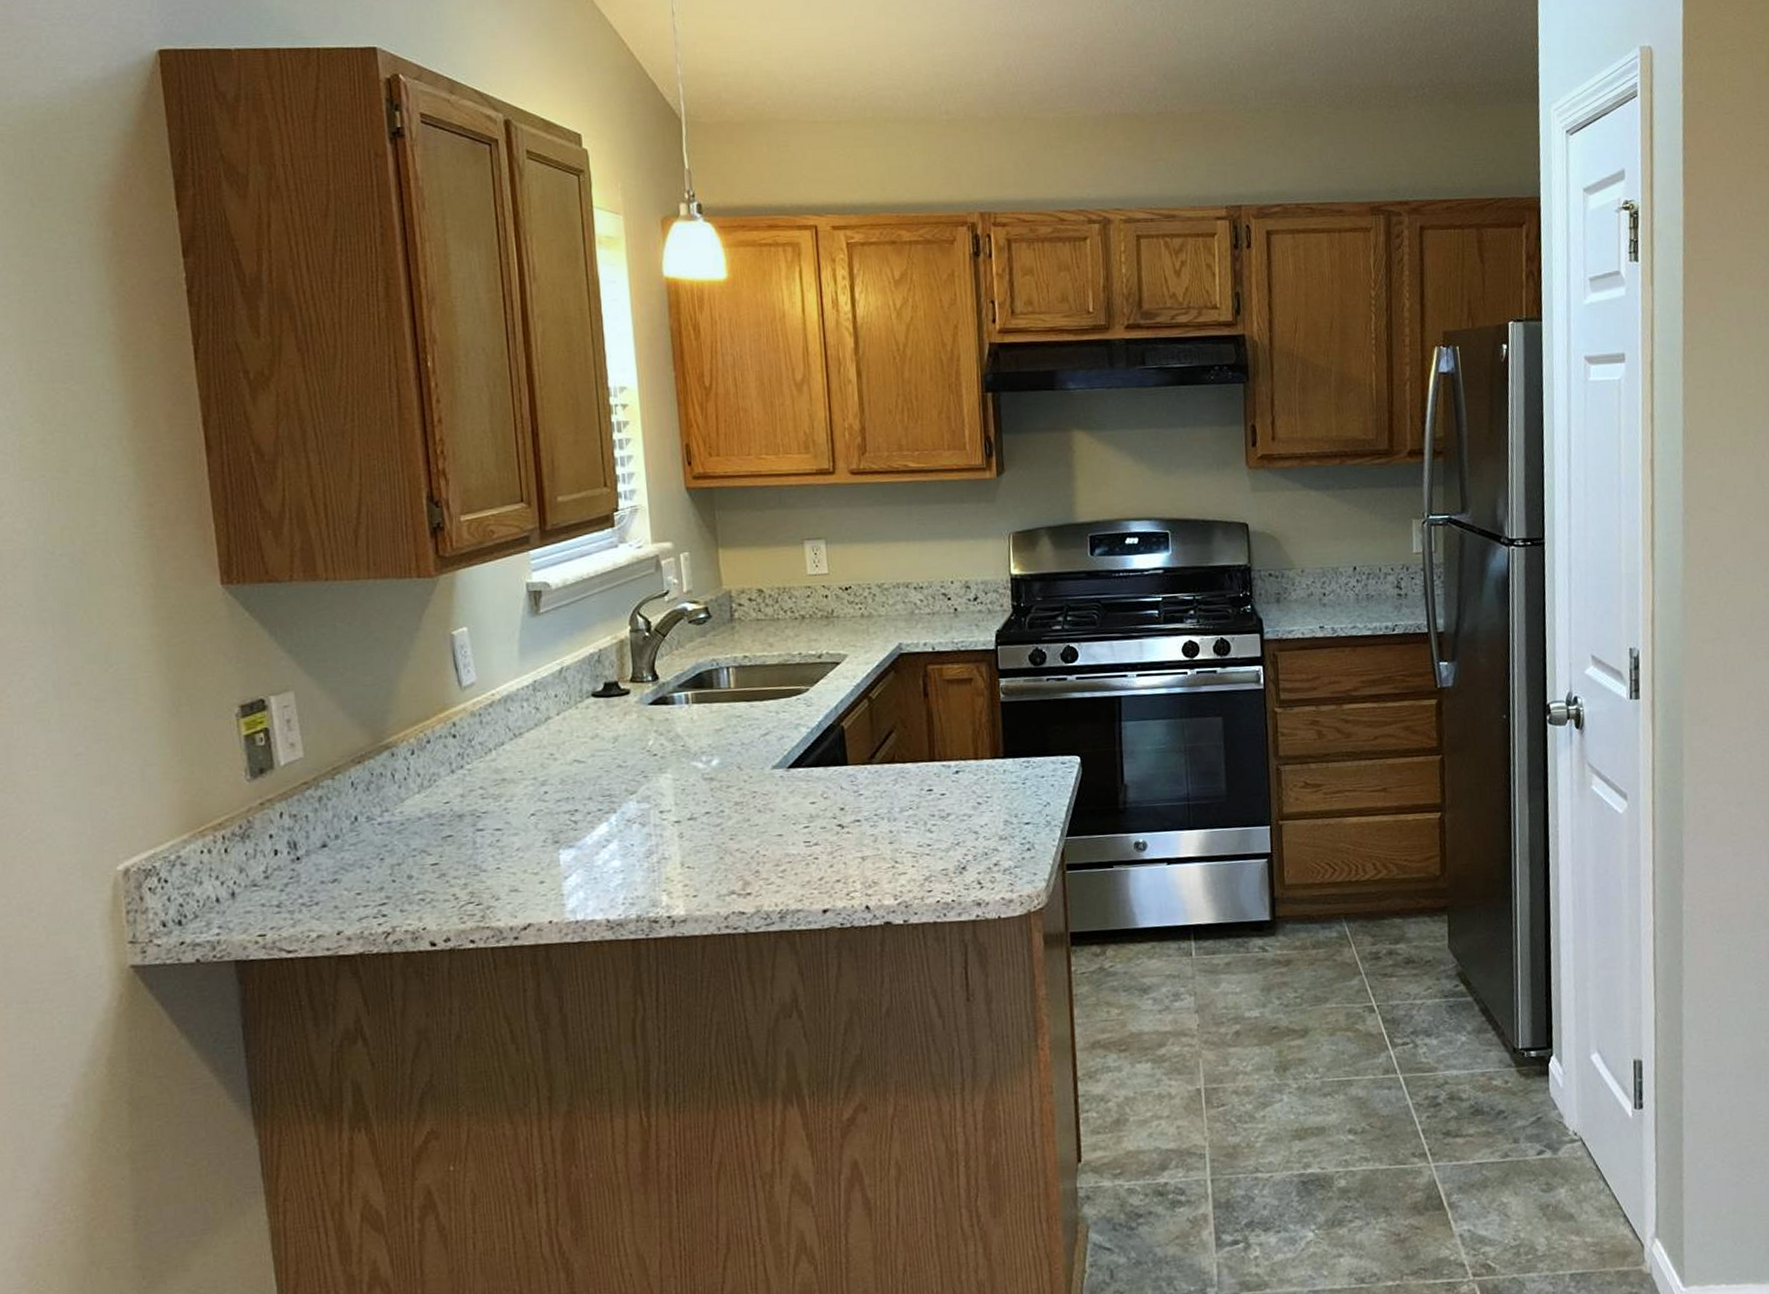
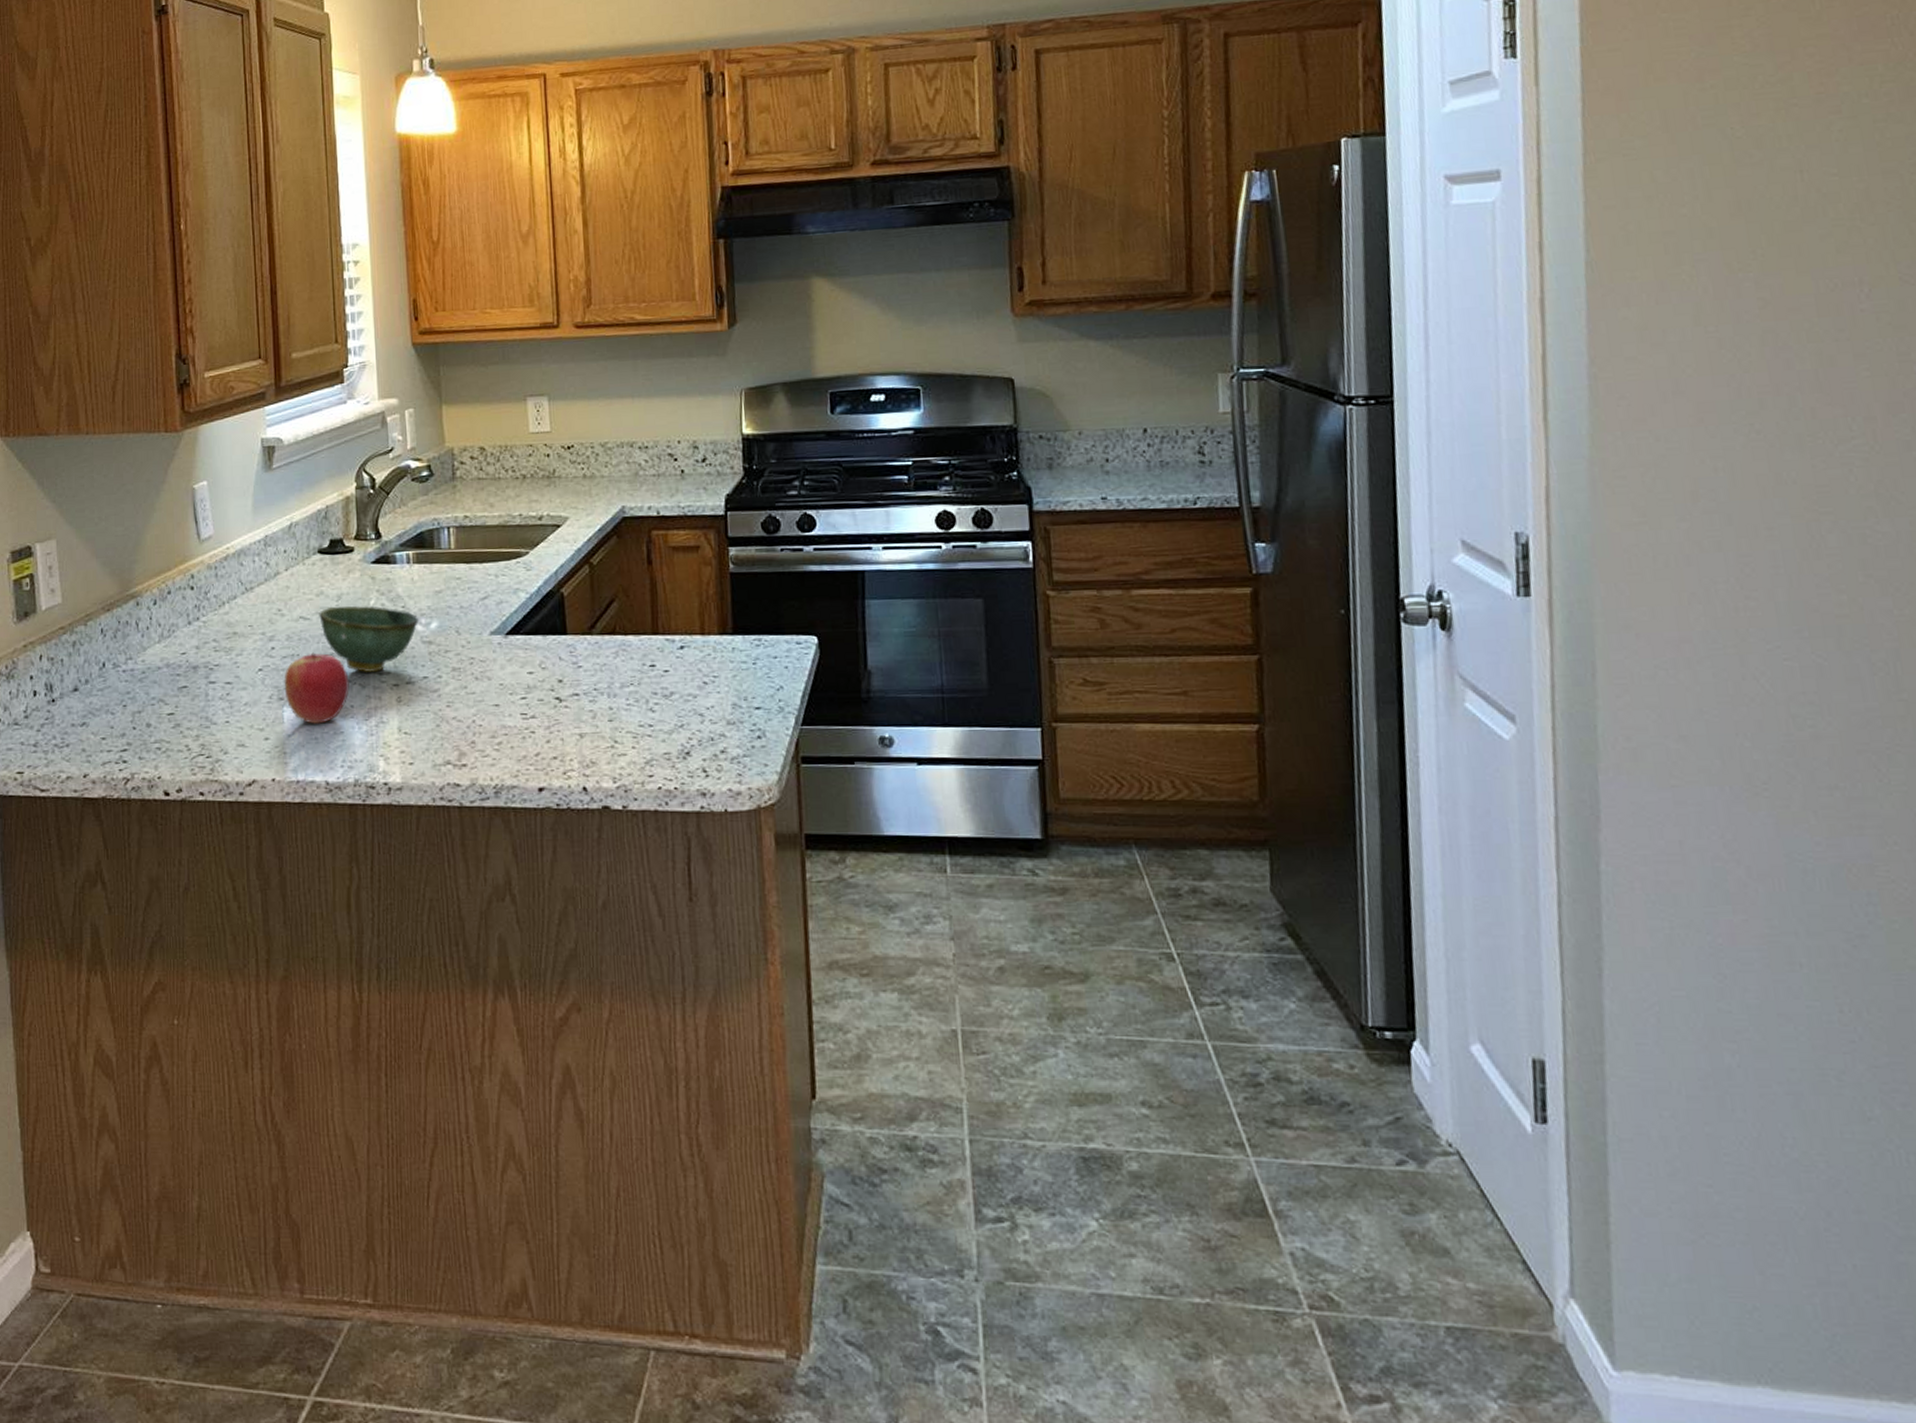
apple: none [558,794,629,865] -> present [284,652,350,724]
bowl: none [594,746,700,811] -> present [319,605,419,672]

